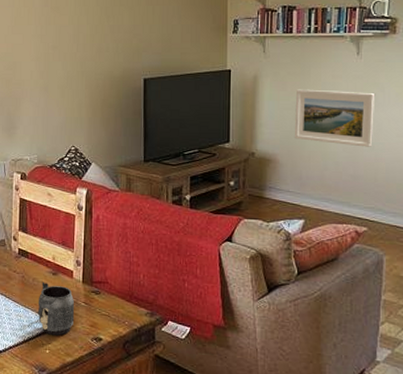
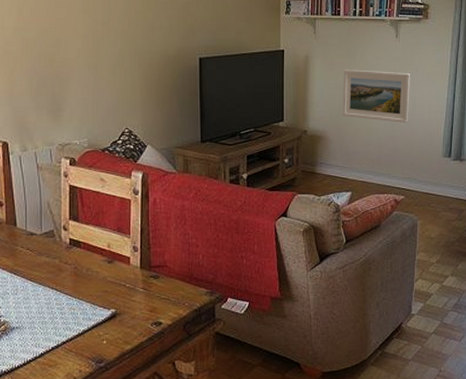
mug: present [37,281,75,336] -> none [92,271,133,325]

